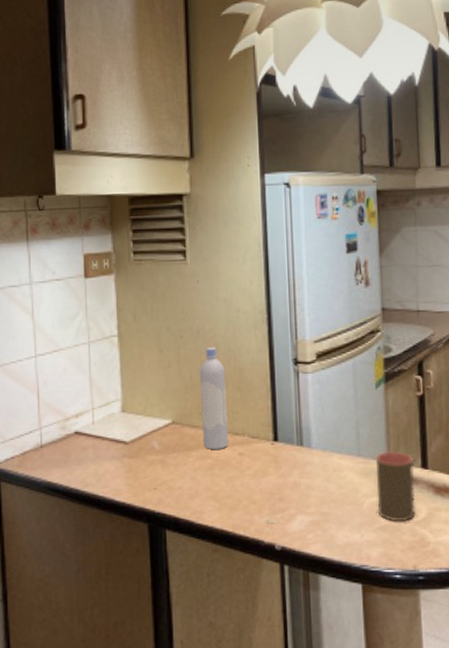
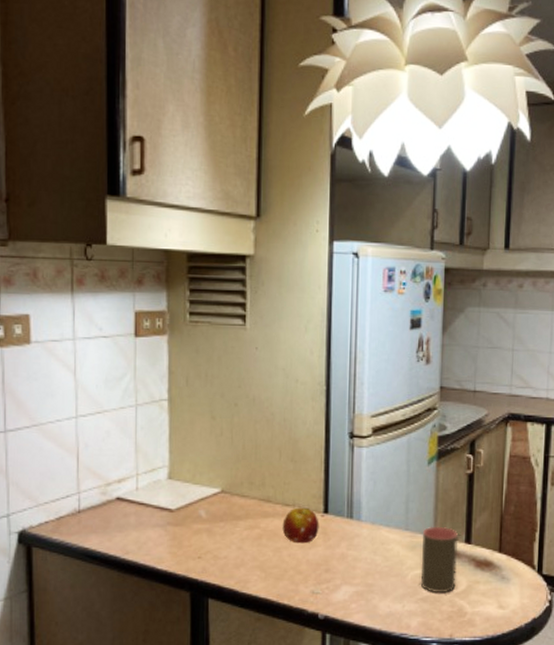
bottle: present [199,347,229,449] -> none [252,417,279,520]
fruit: none [233,436,270,473] -> present [282,507,319,544]

